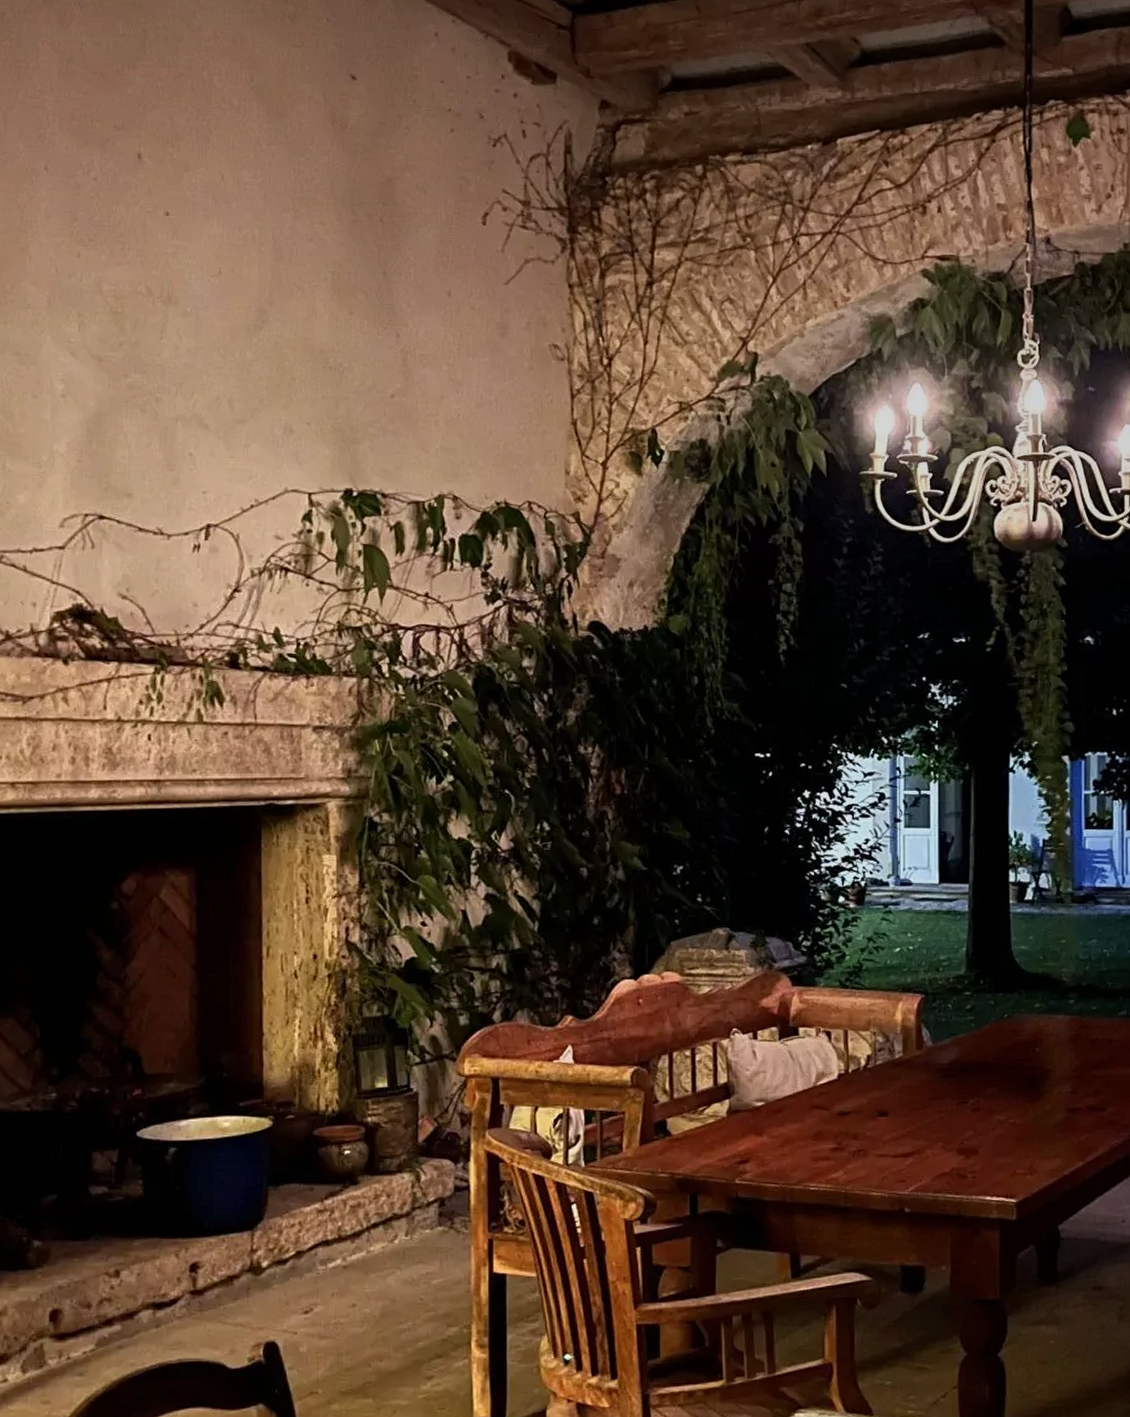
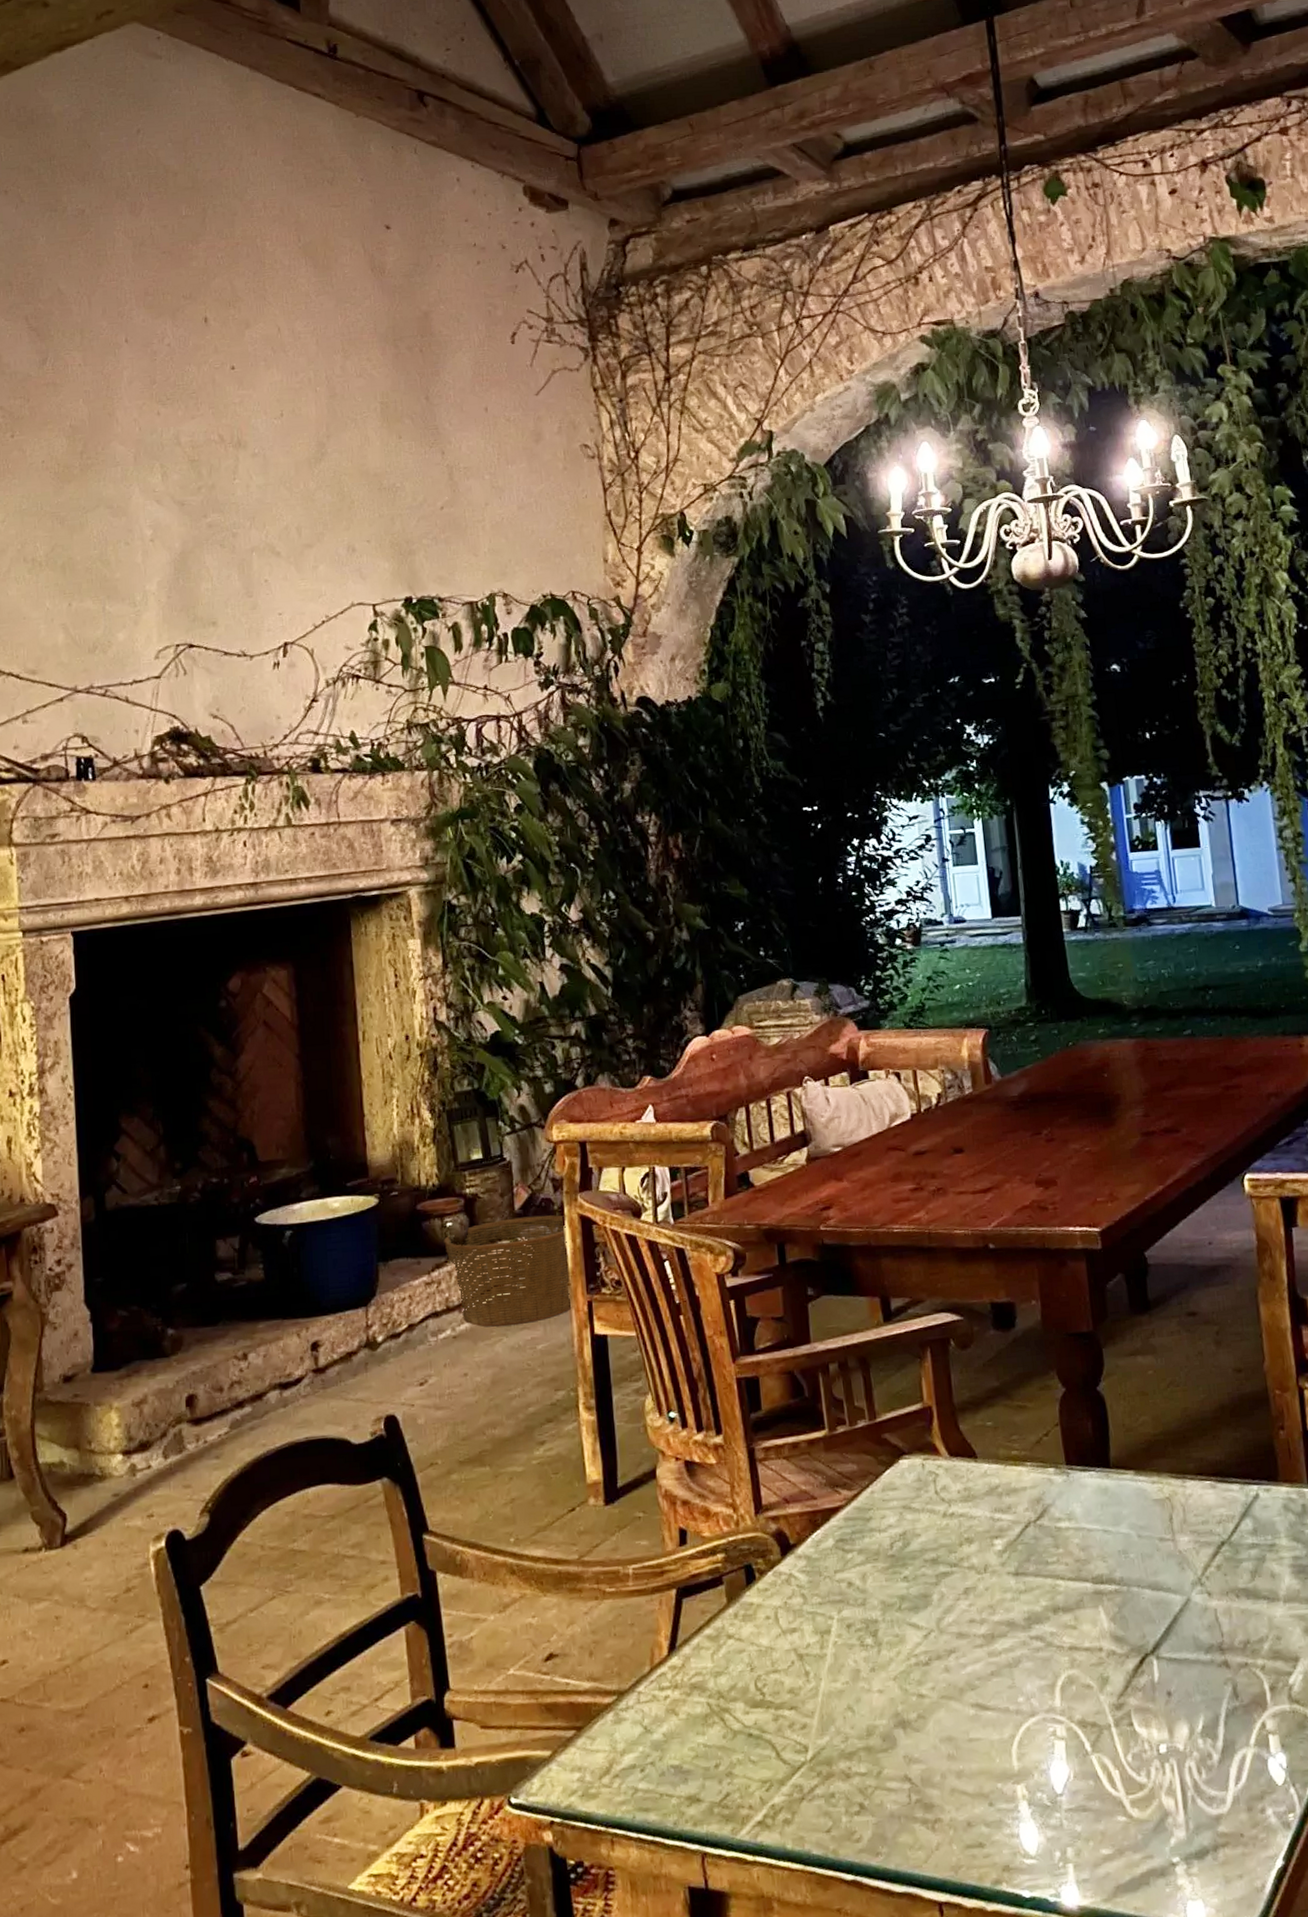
basket: none [340,1149,471,1259] -> present [444,1215,572,1327]

